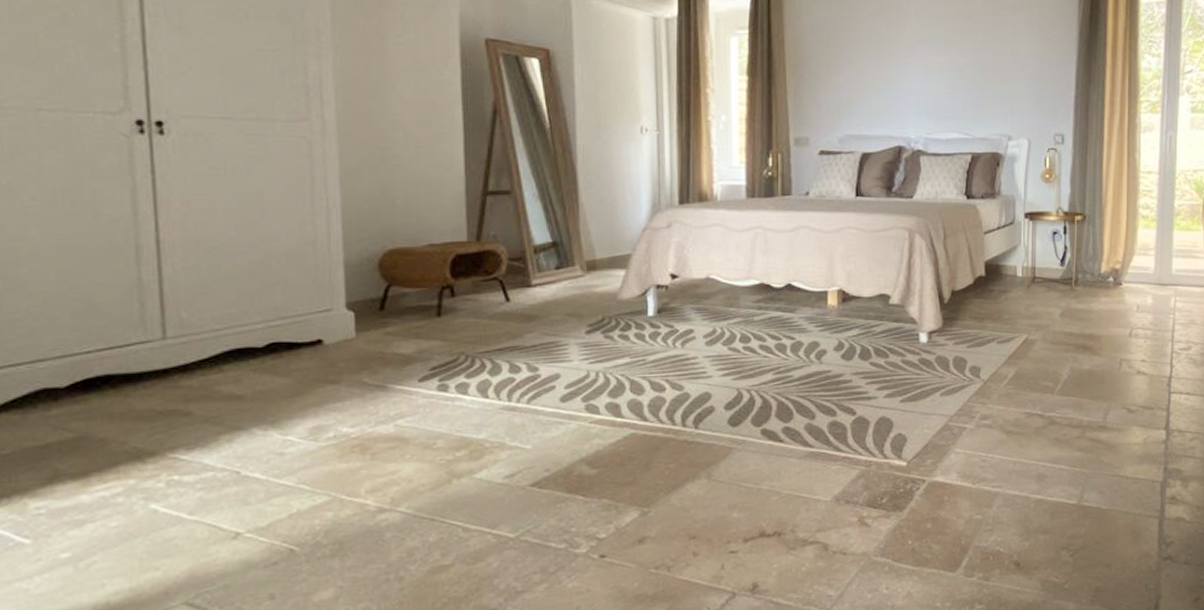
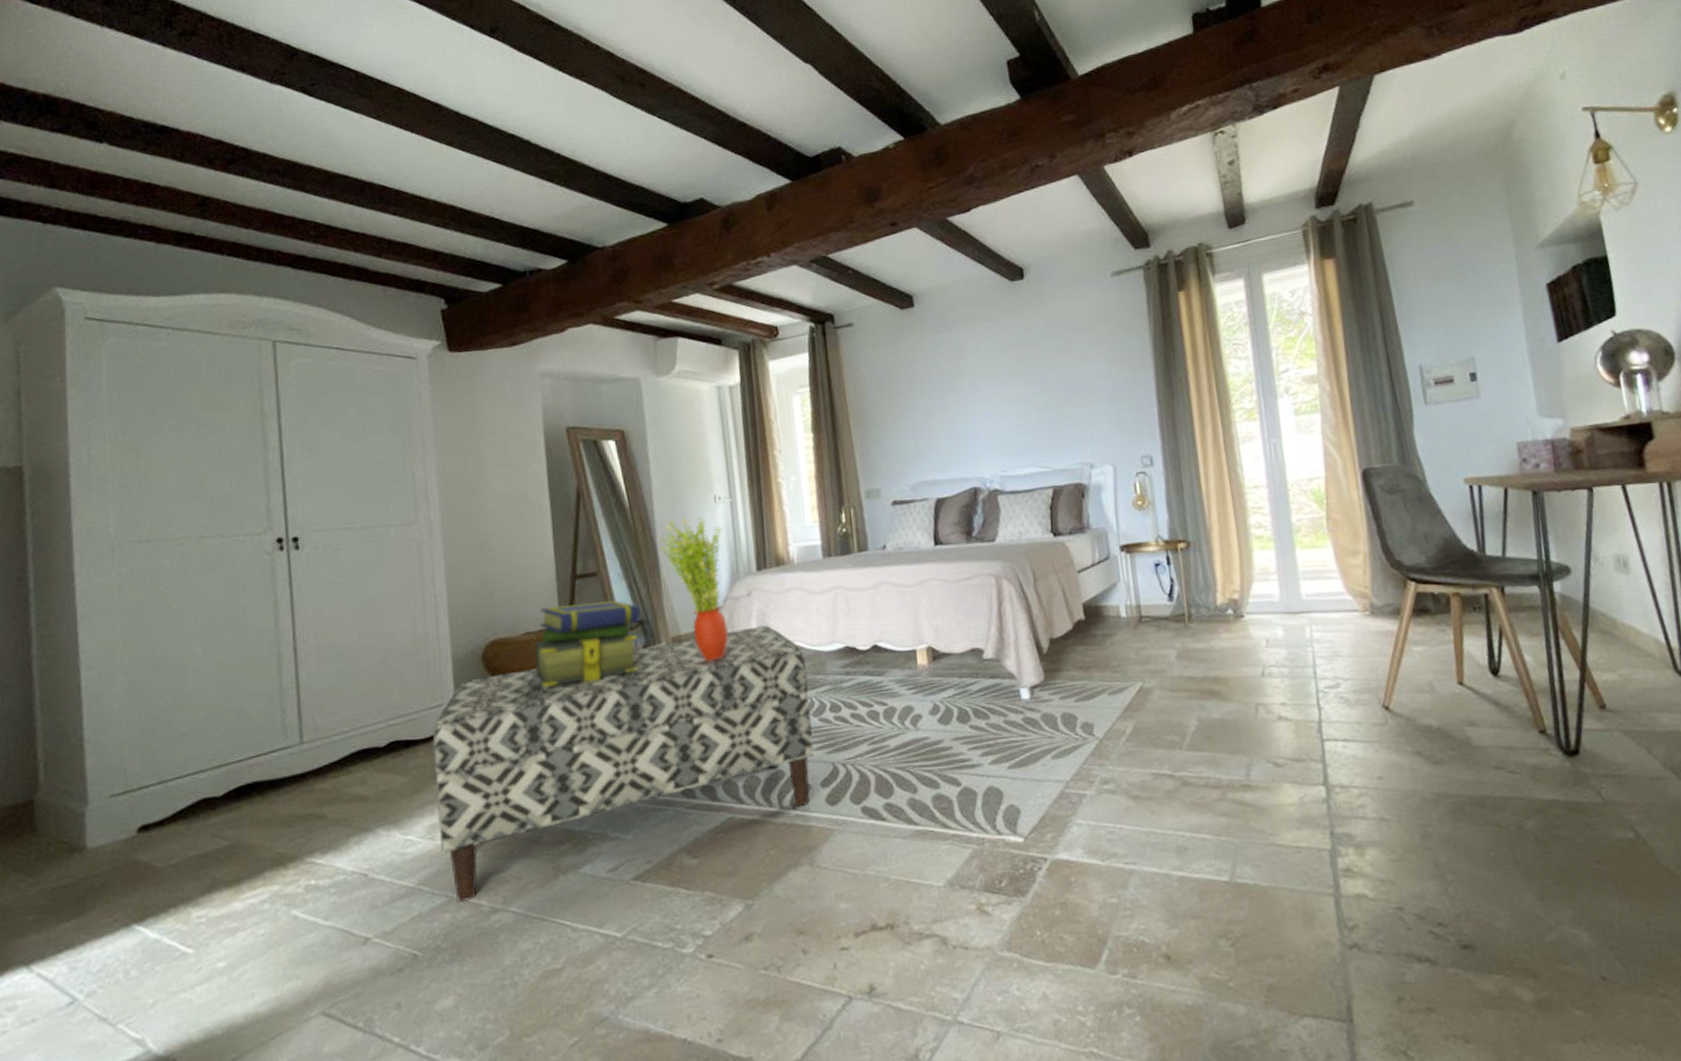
bench: none [317,257,721,501] -> present [431,625,815,902]
stack of books: none [438,219,555,300] -> present [535,599,641,687]
potted plant: none [580,143,647,287] -> present [660,516,729,661]

